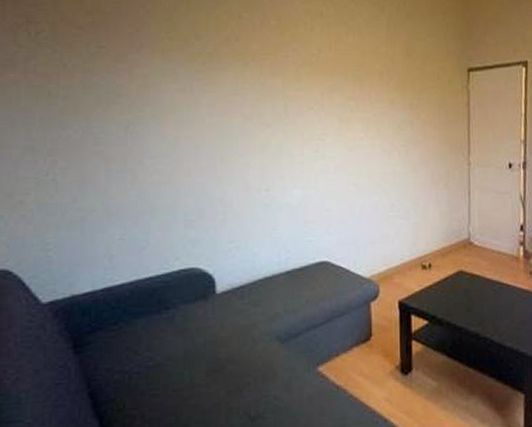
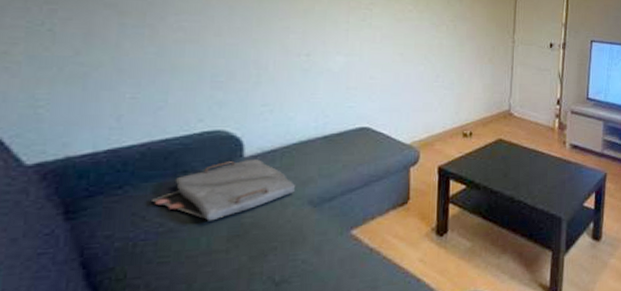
serving tray: none [142,295,264,356] -> present [152,159,296,221]

